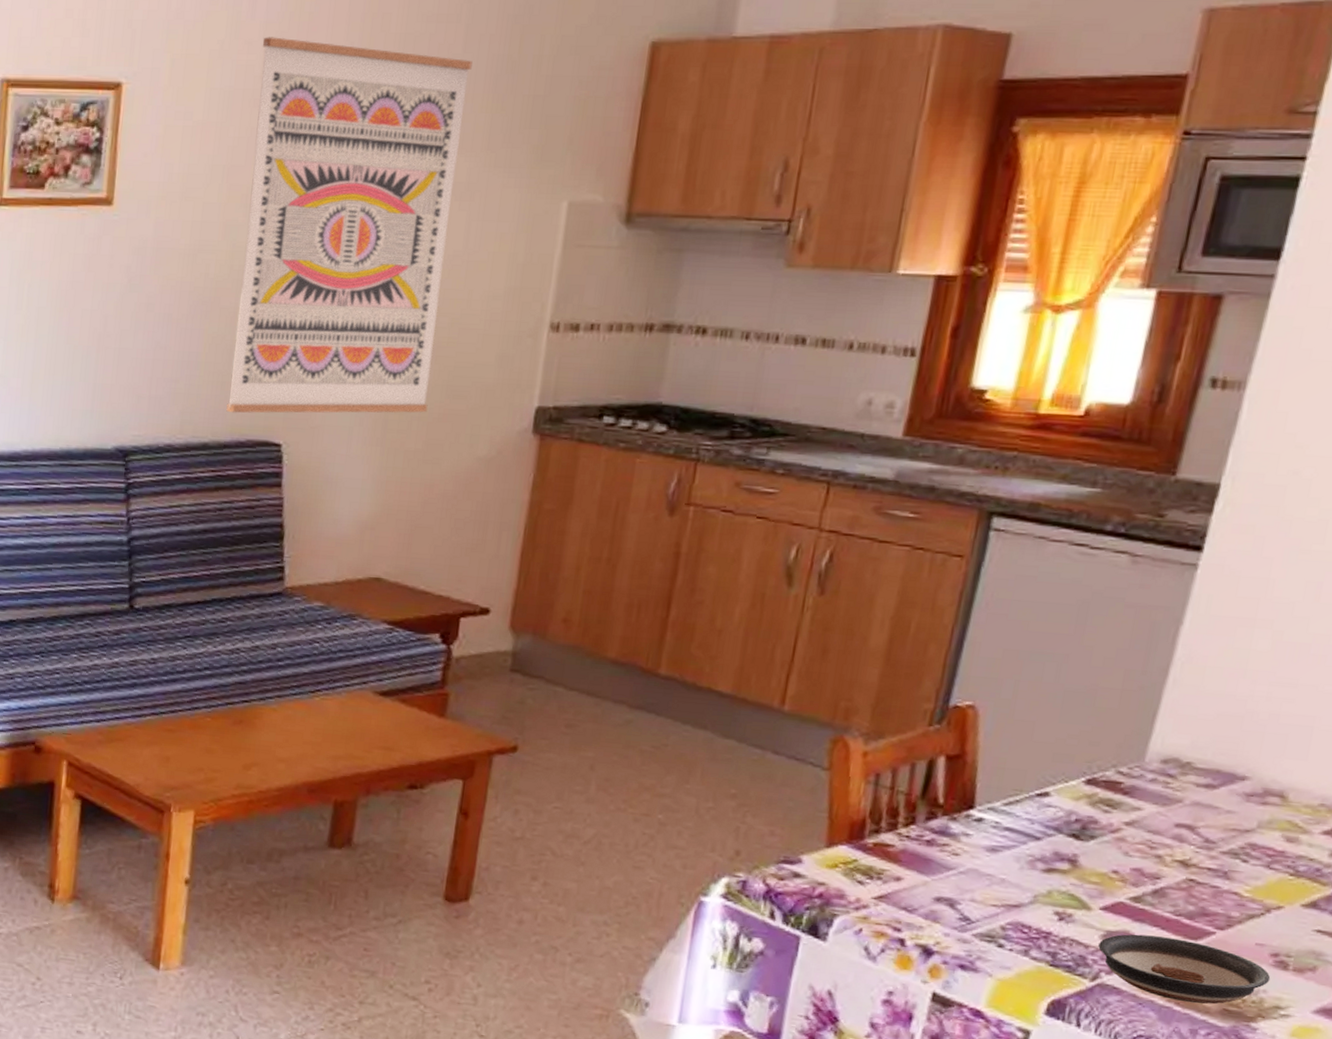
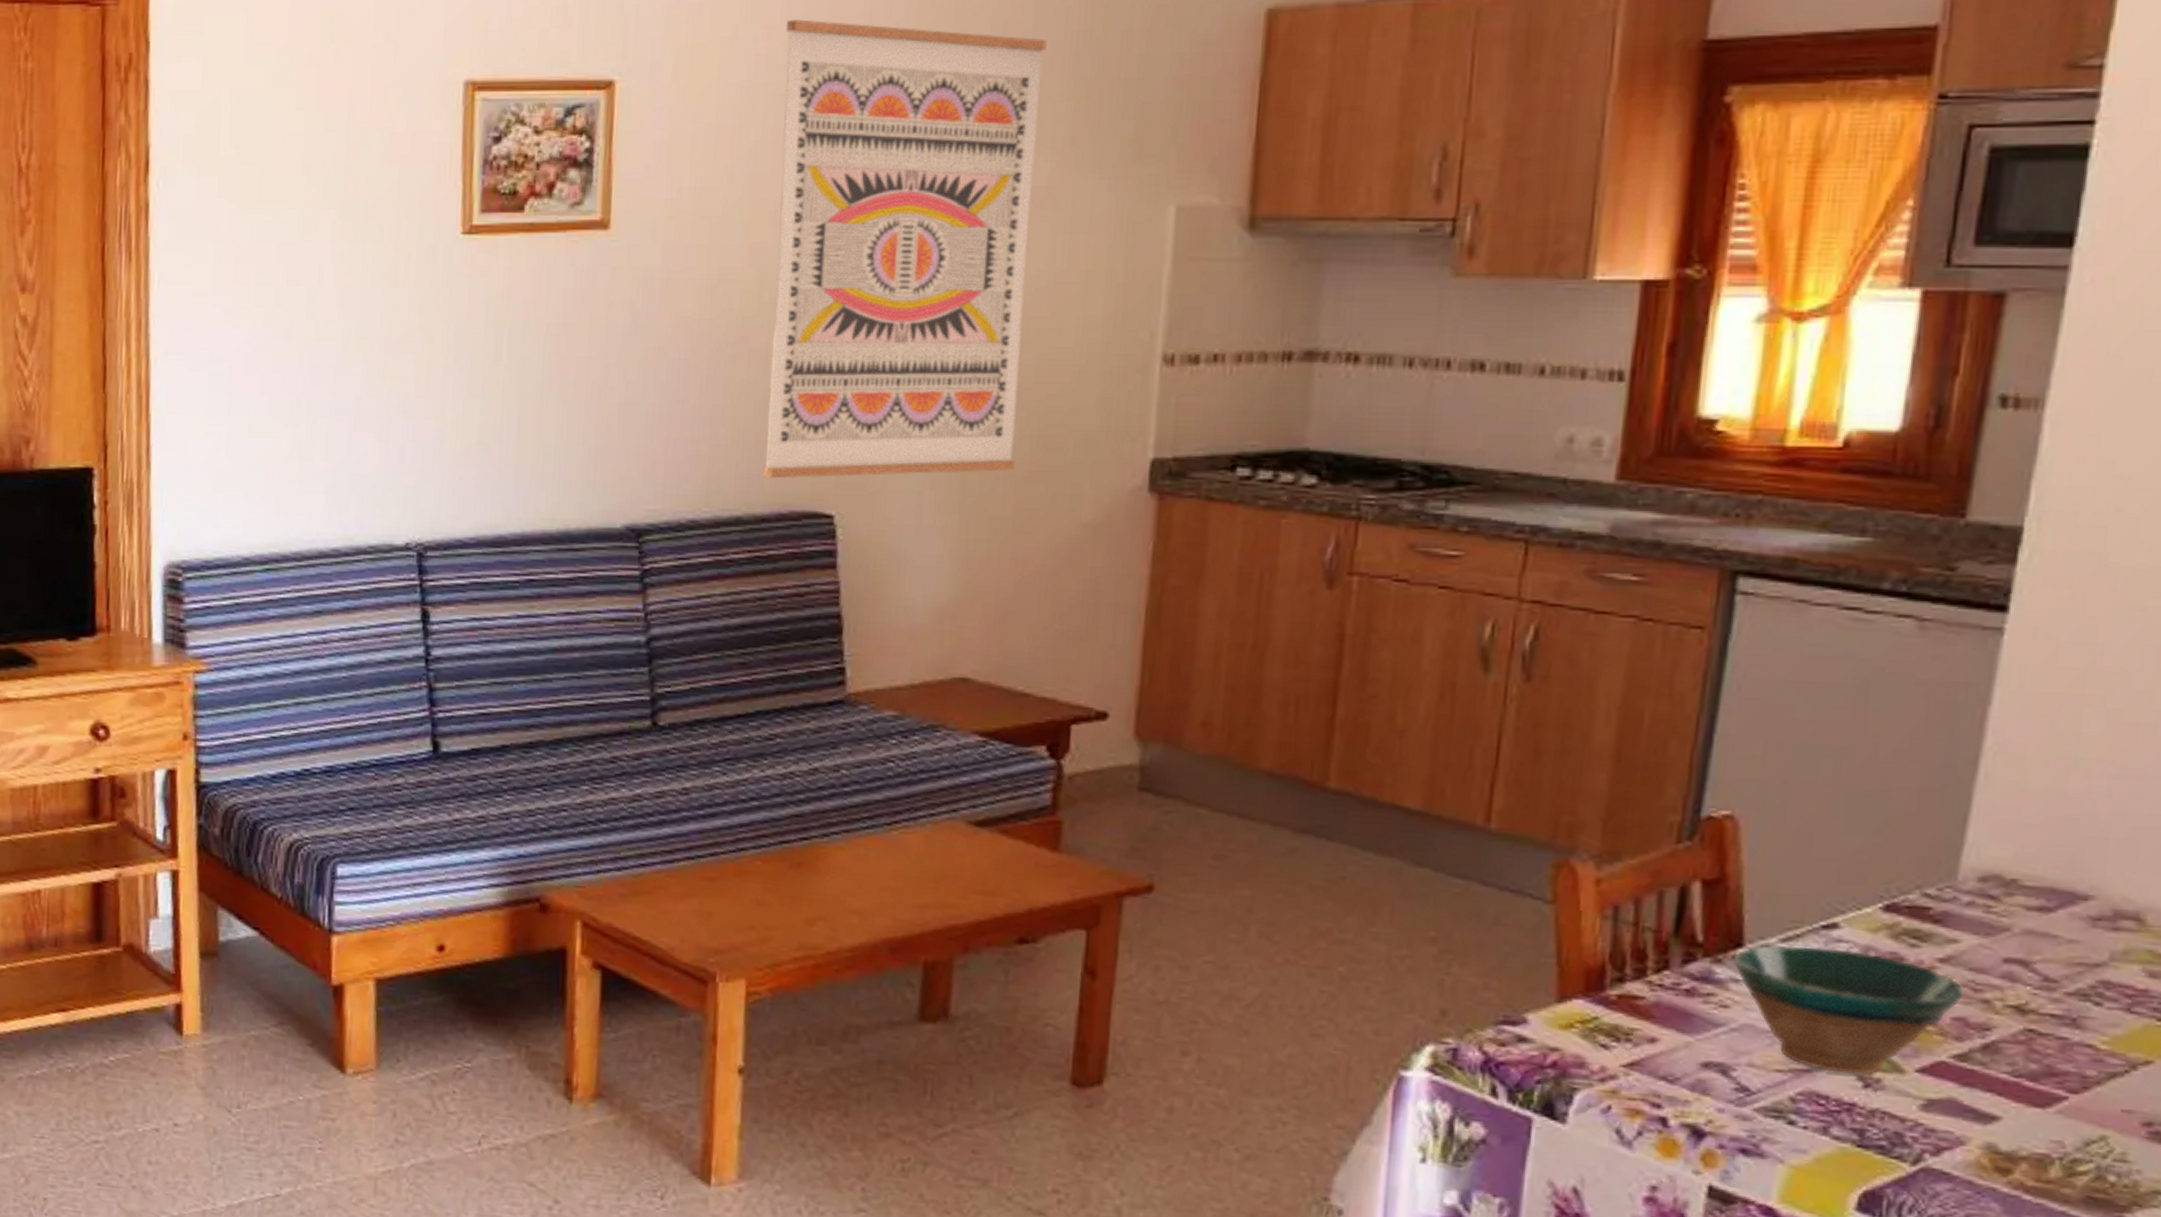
bowl: none [965,808,1145,911] -> present [1733,945,1967,1075]
saucer: present [1098,934,1271,1004] -> none [1918,1102,2145,1191]

